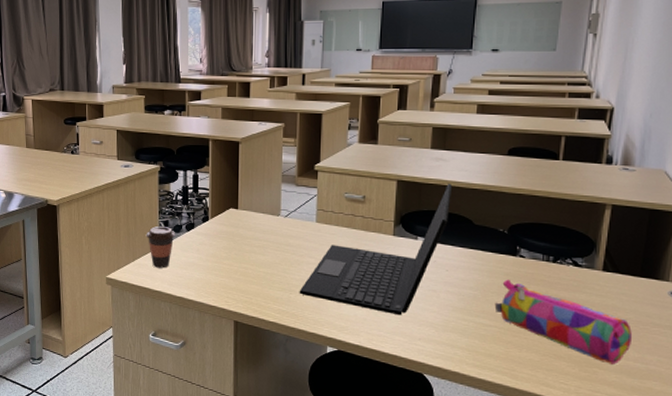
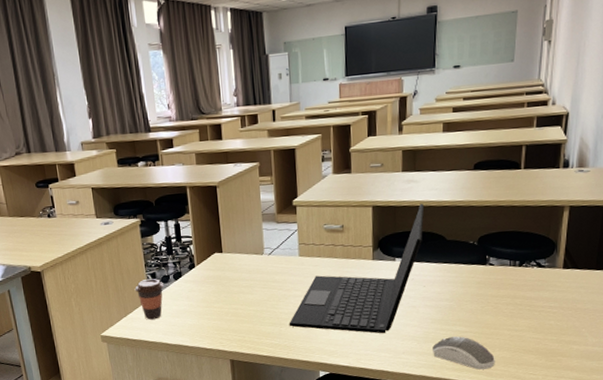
computer mouse: none [452,329,521,371] -> present [433,336,495,370]
pencil case: present [494,279,632,365] -> none [469,287,590,352]

